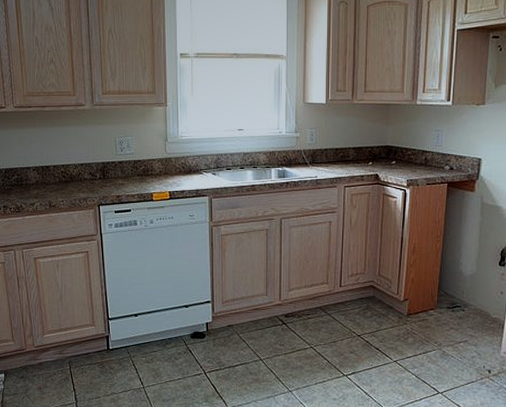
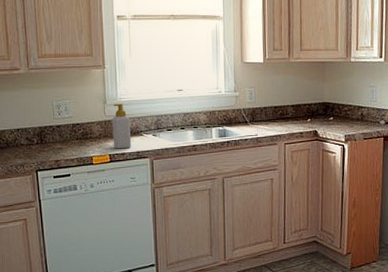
soap bottle: none [173,141,191,187] -> present [112,103,132,149]

